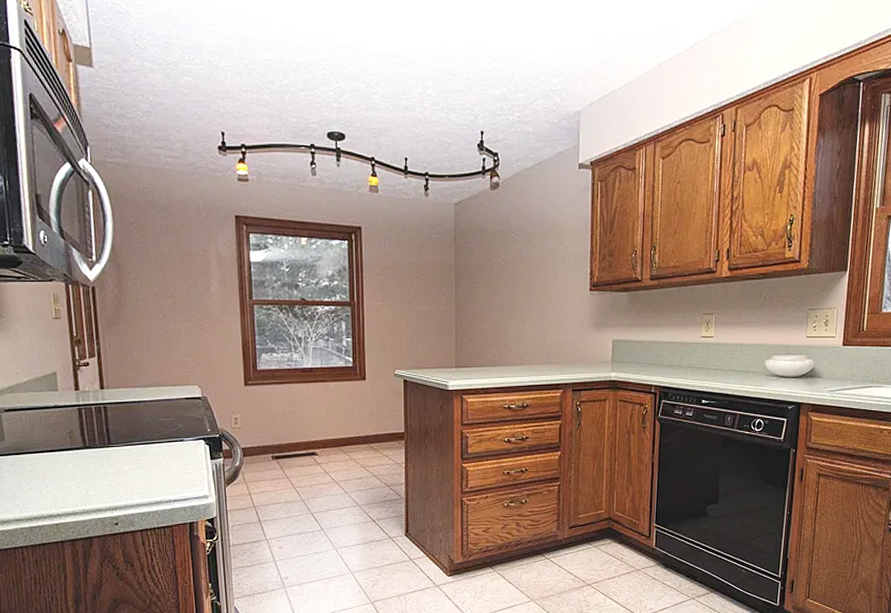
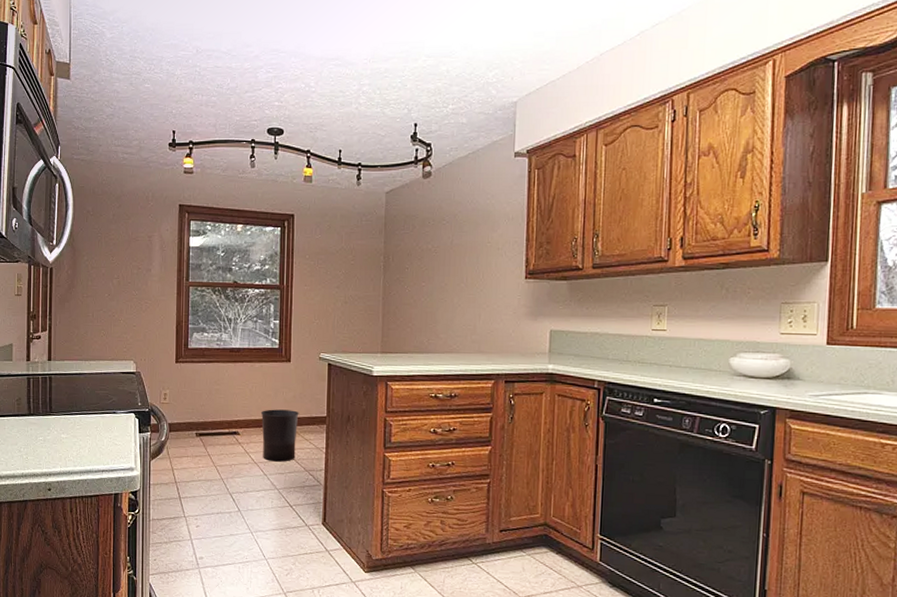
waste bin: none [338,428,377,479] -> present [260,409,299,462]

